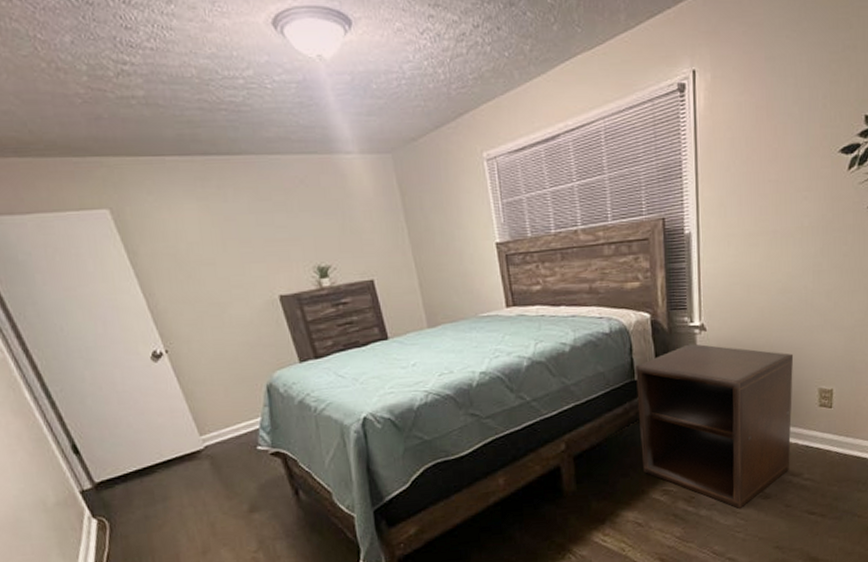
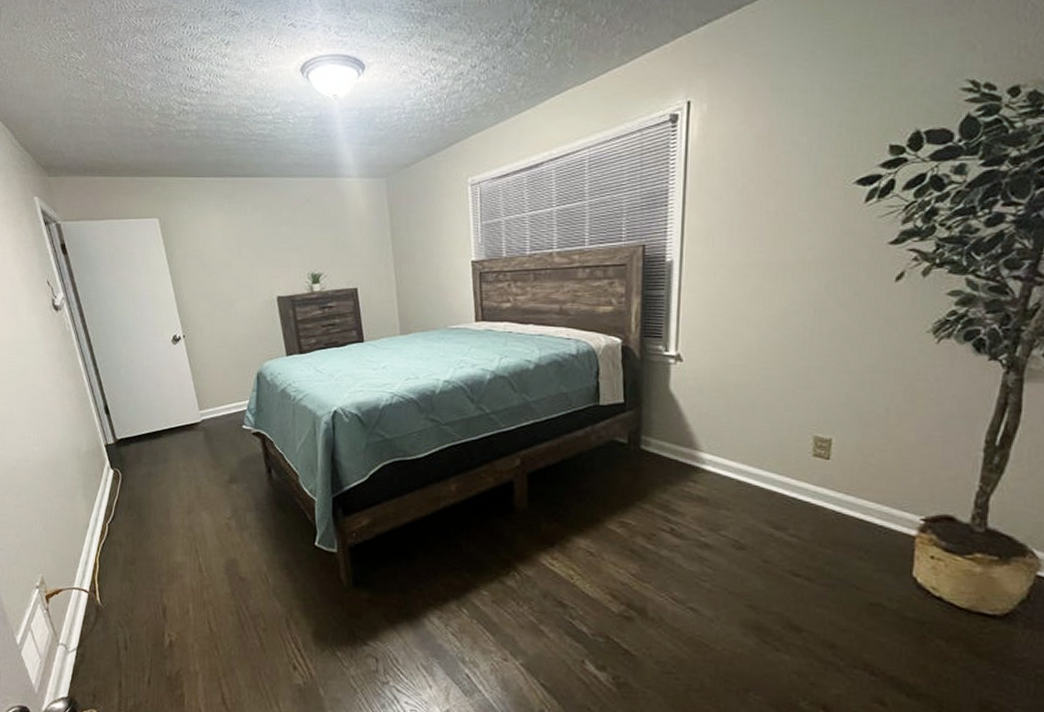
nightstand: present [635,343,794,508] -> none [600,373,785,555]

